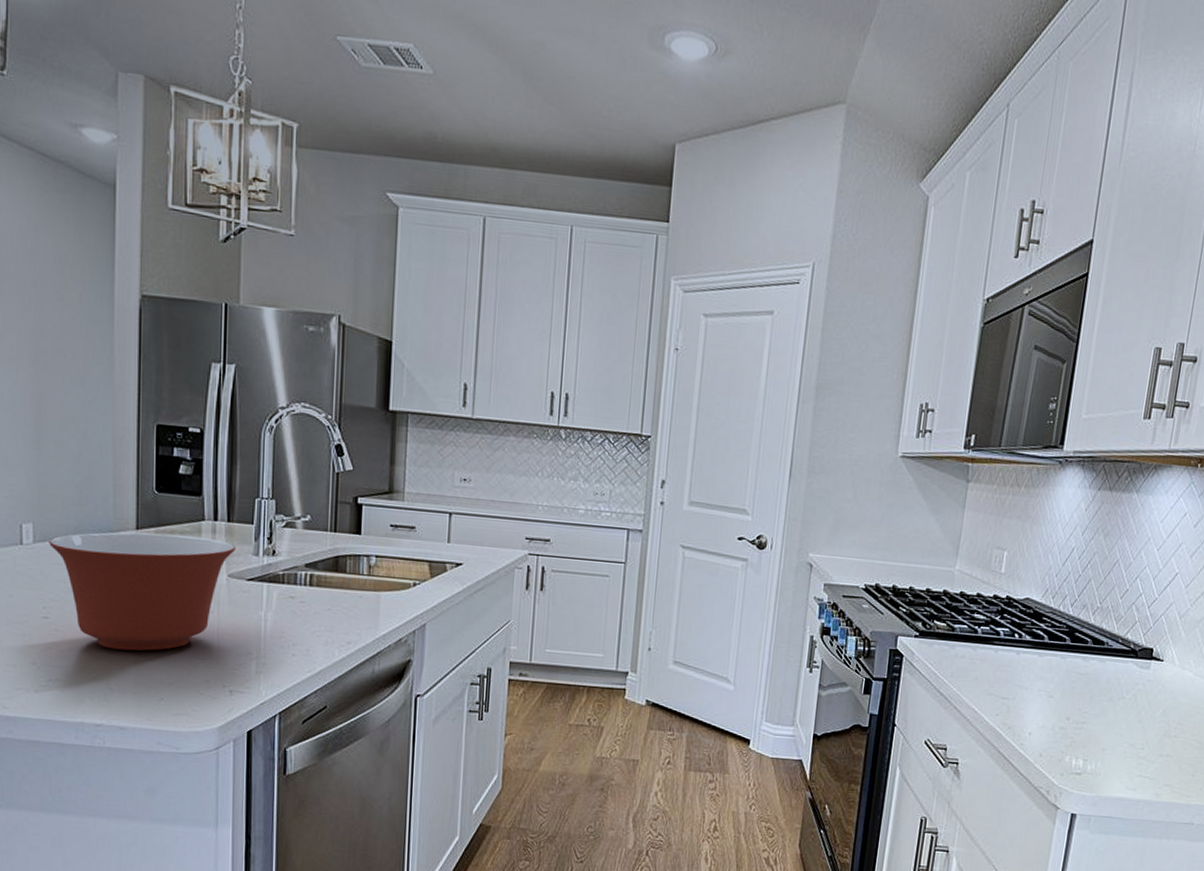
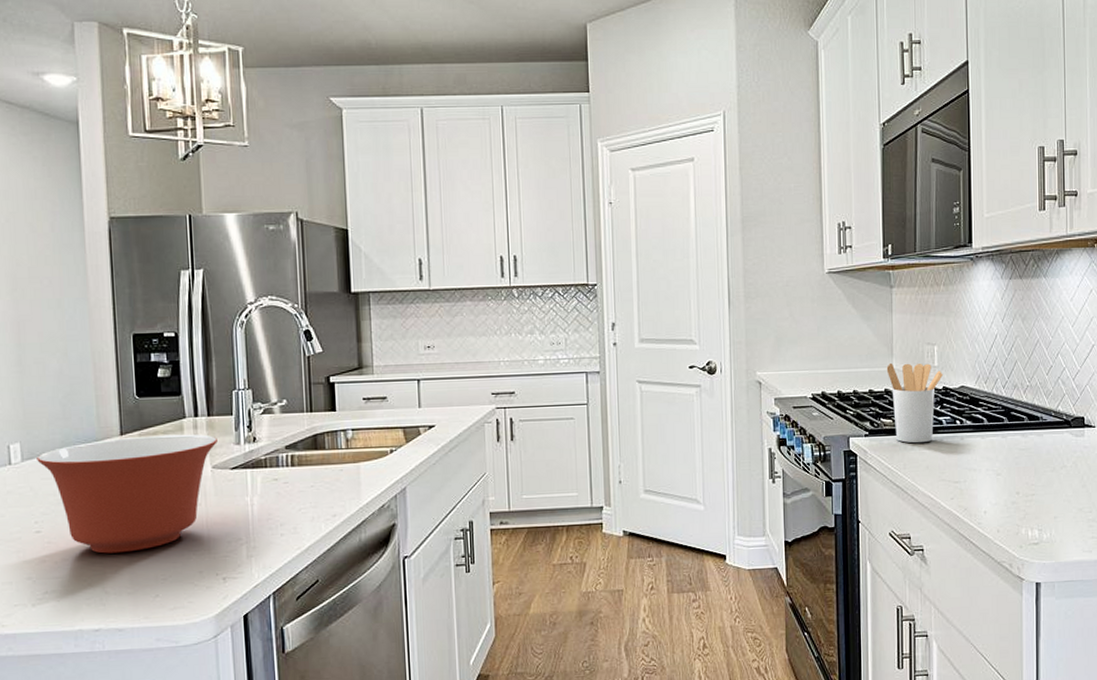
utensil holder: none [947,562,1010,653] -> present [886,362,944,443]

